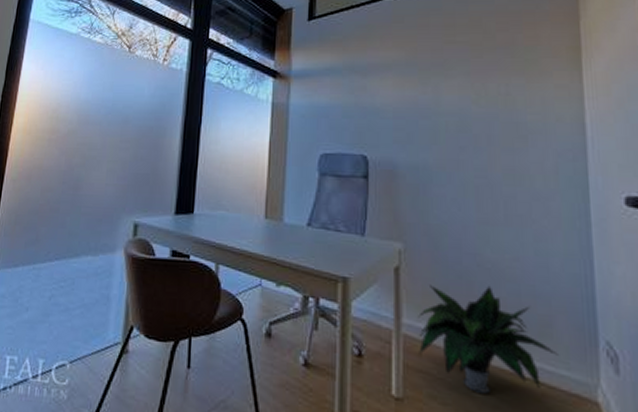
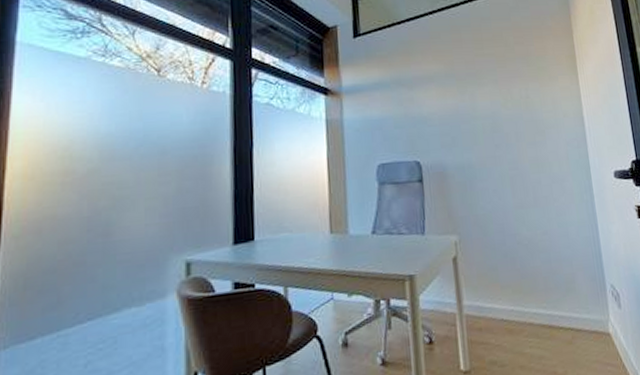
potted plant: present [418,284,558,394] -> none [476,258,581,349]

